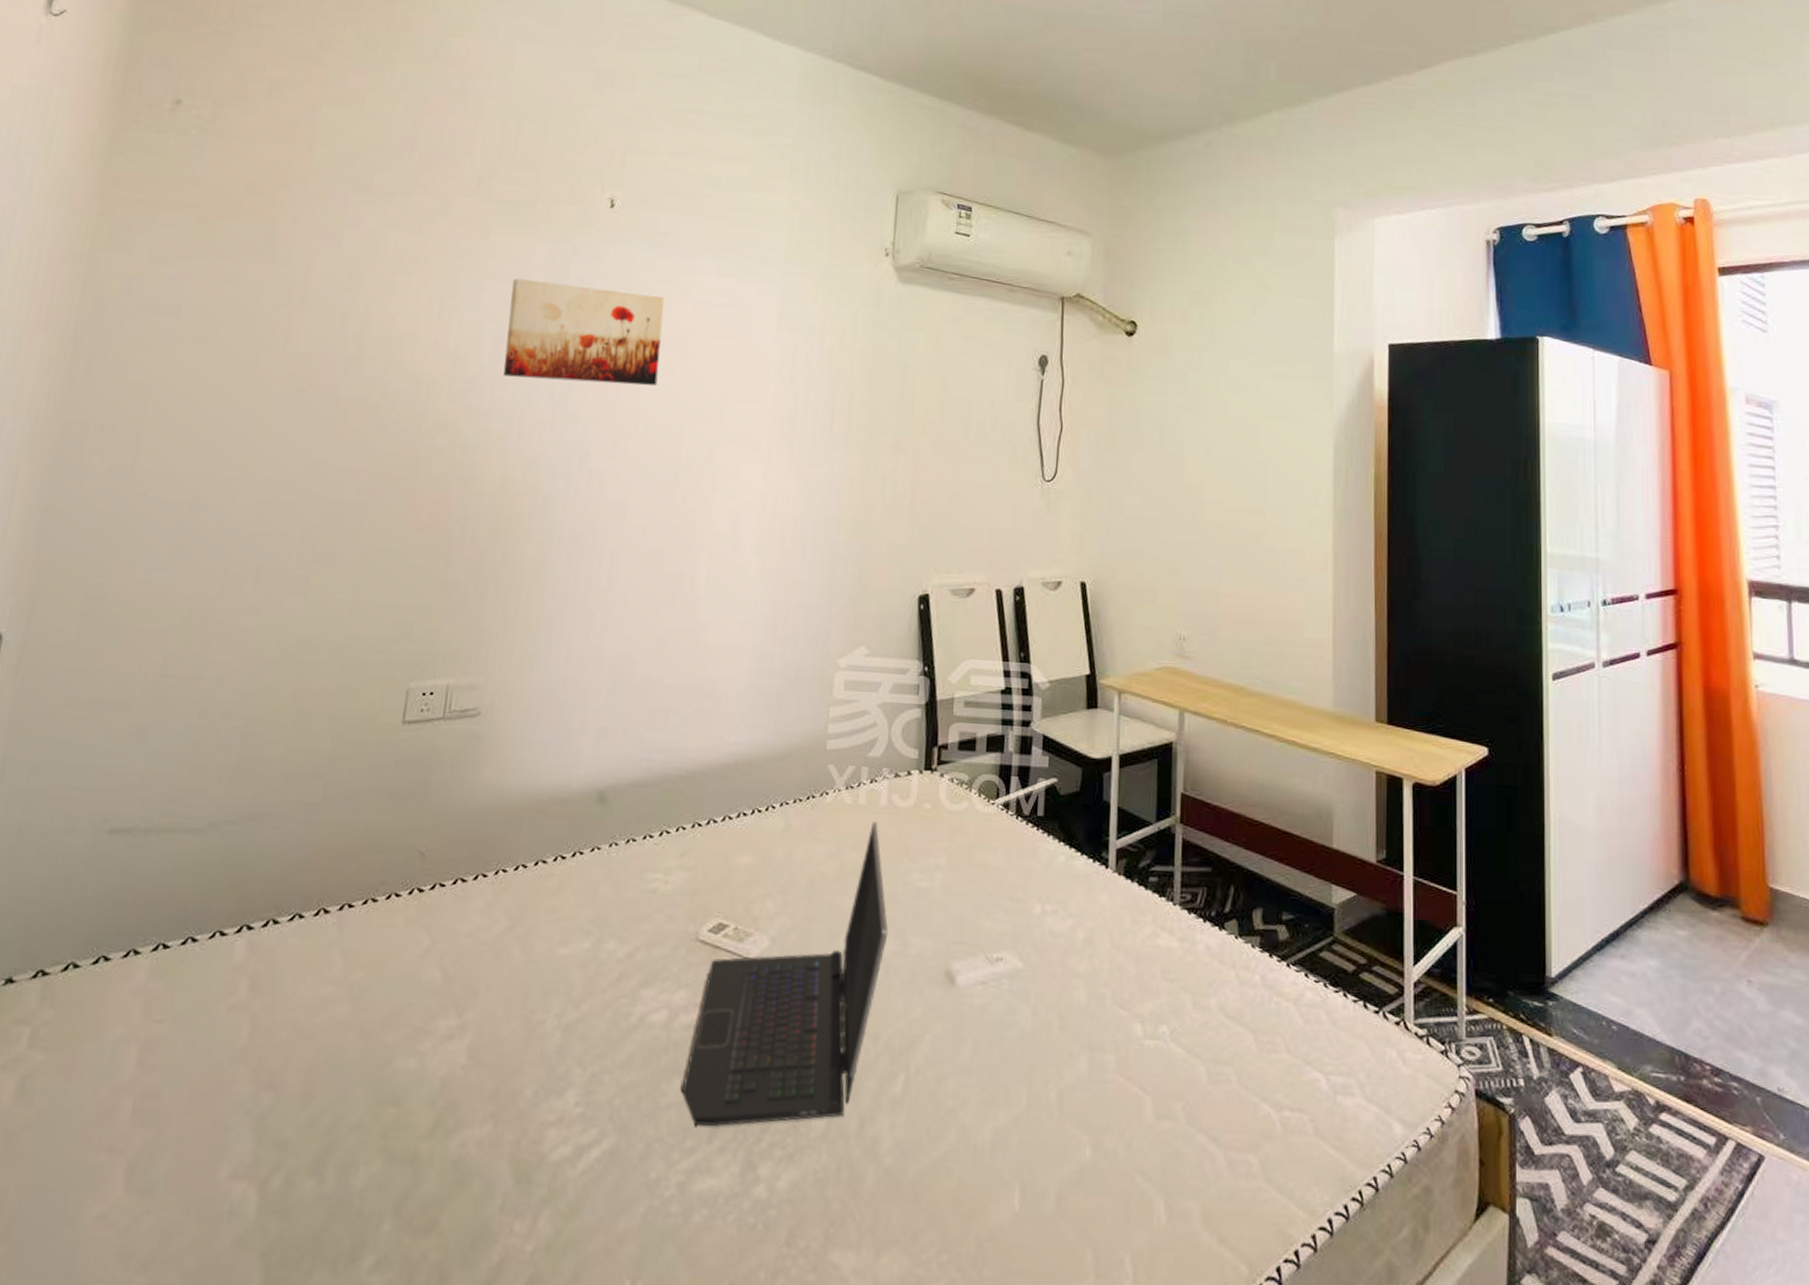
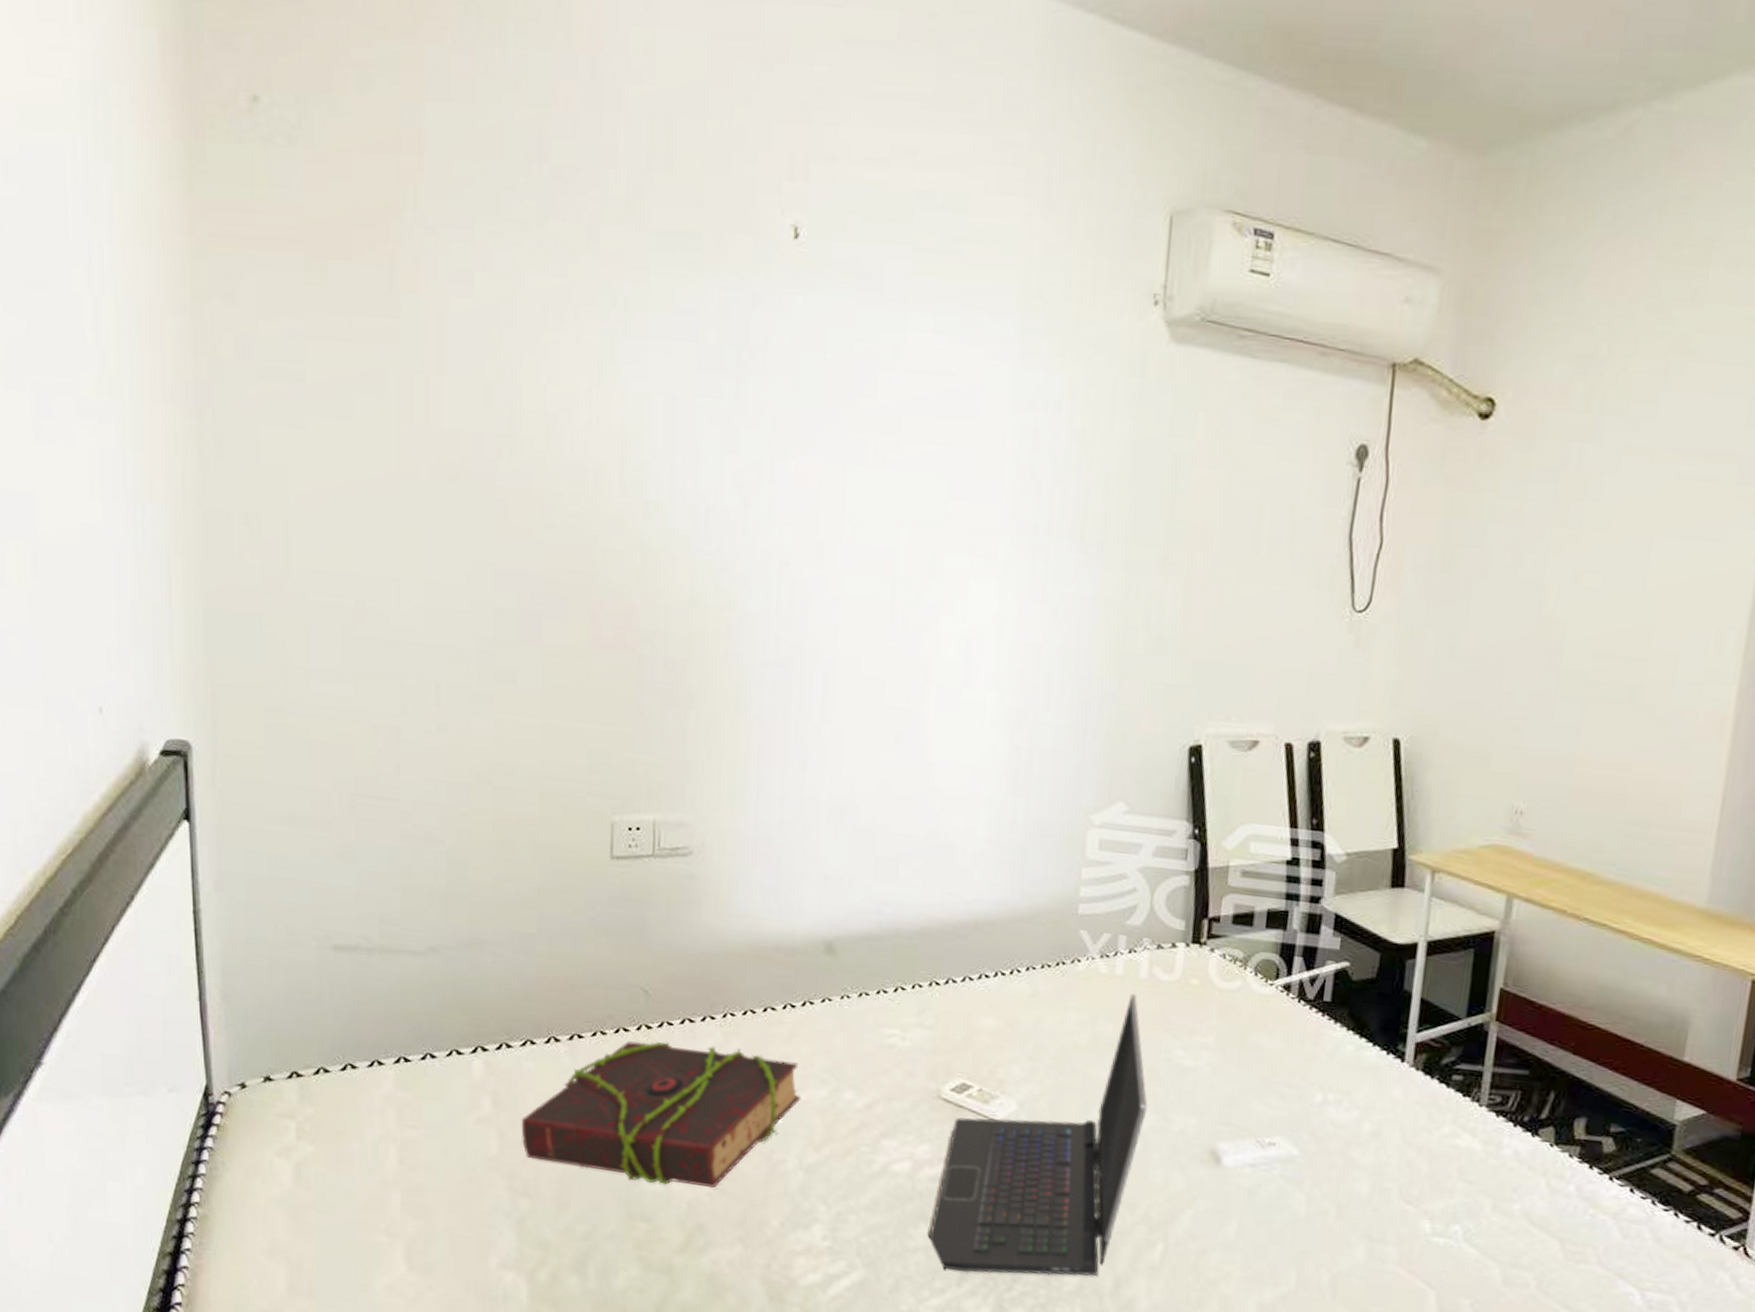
book: none [275,904,565,1061] -> present [521,1040,802,1188]
wall art: present [503,279,664,386] -> none [680,337,869,479]

